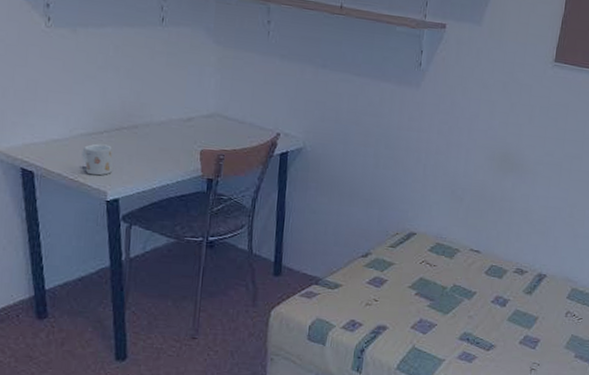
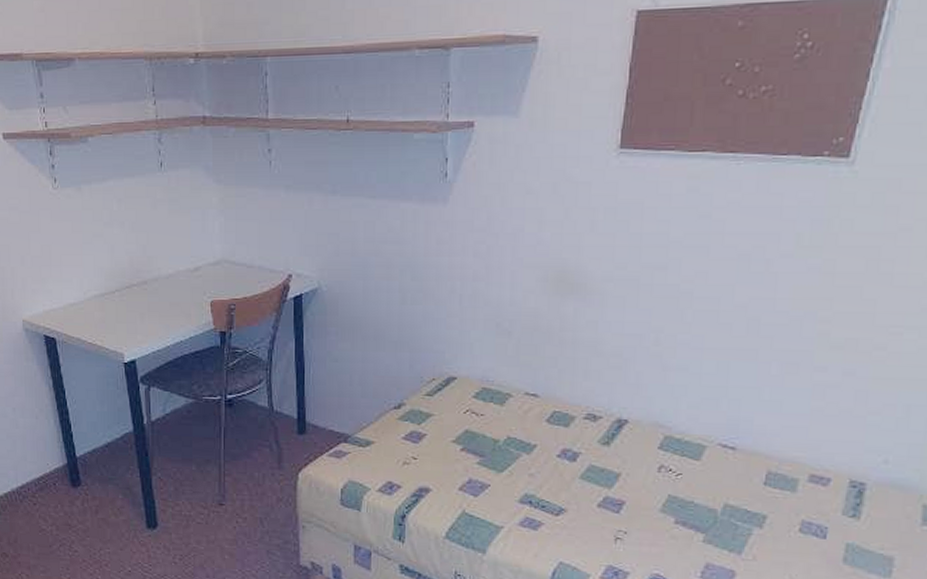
mug: present [82,143,113,176] -> none [97,304,127,337]

